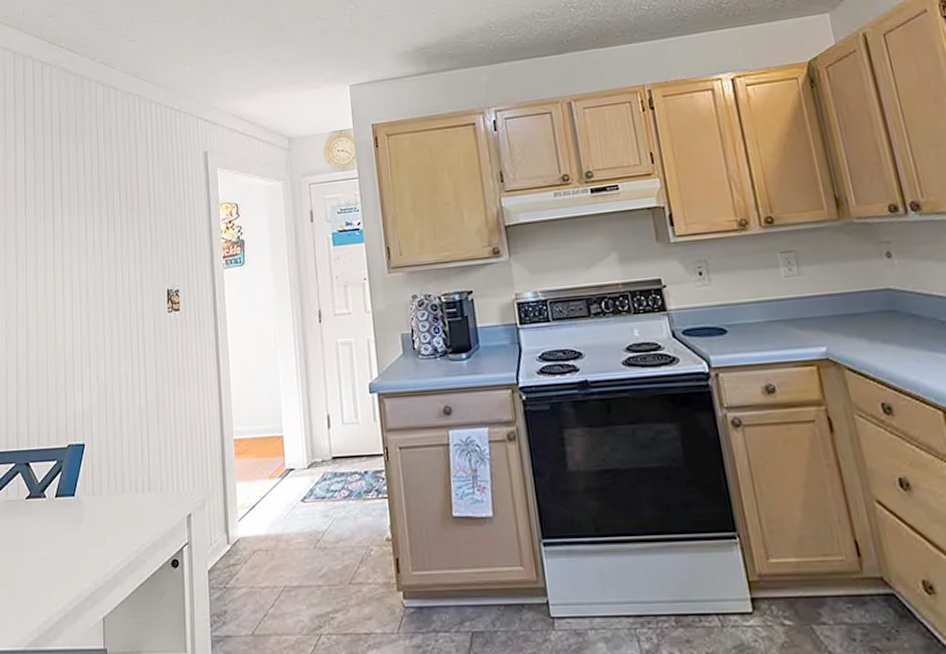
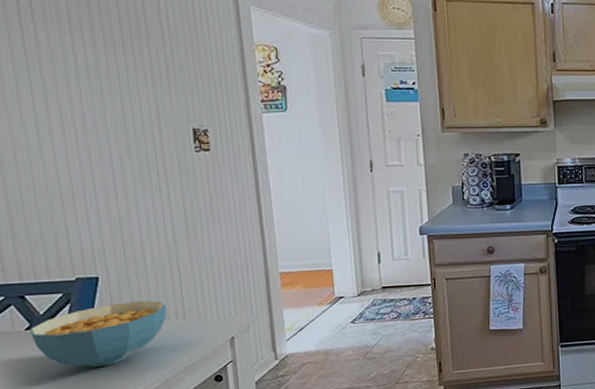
cereal bowl: none [29,470,136,544] -> present [29,300,167,368]

